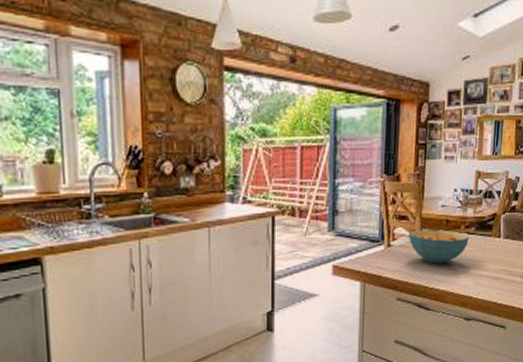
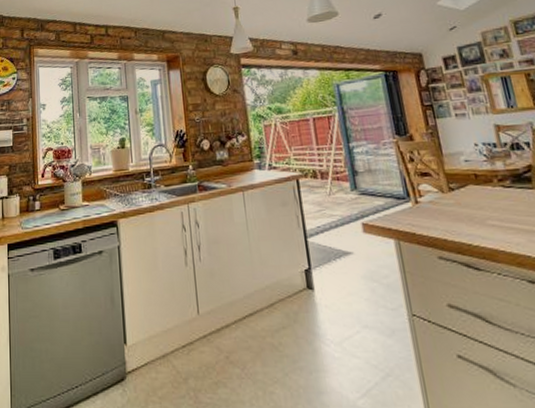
cereal bowl: present [409,230,469,264] -> none [436,184,507,220]

